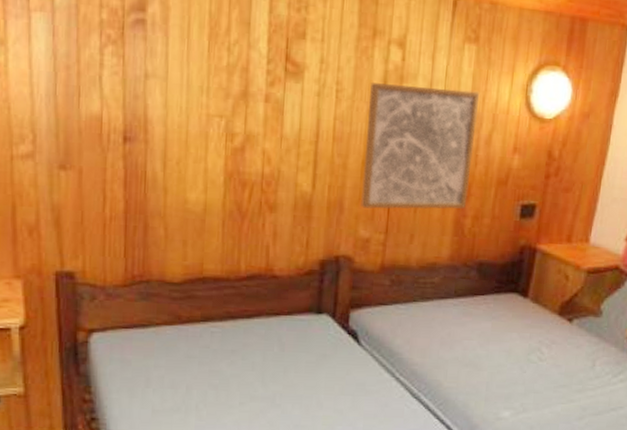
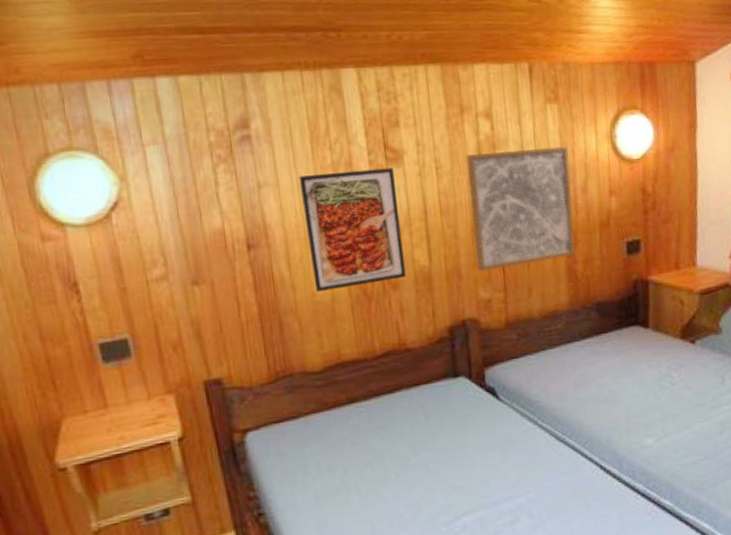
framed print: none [188,73,291,201] -> present [298,167,406,292]

